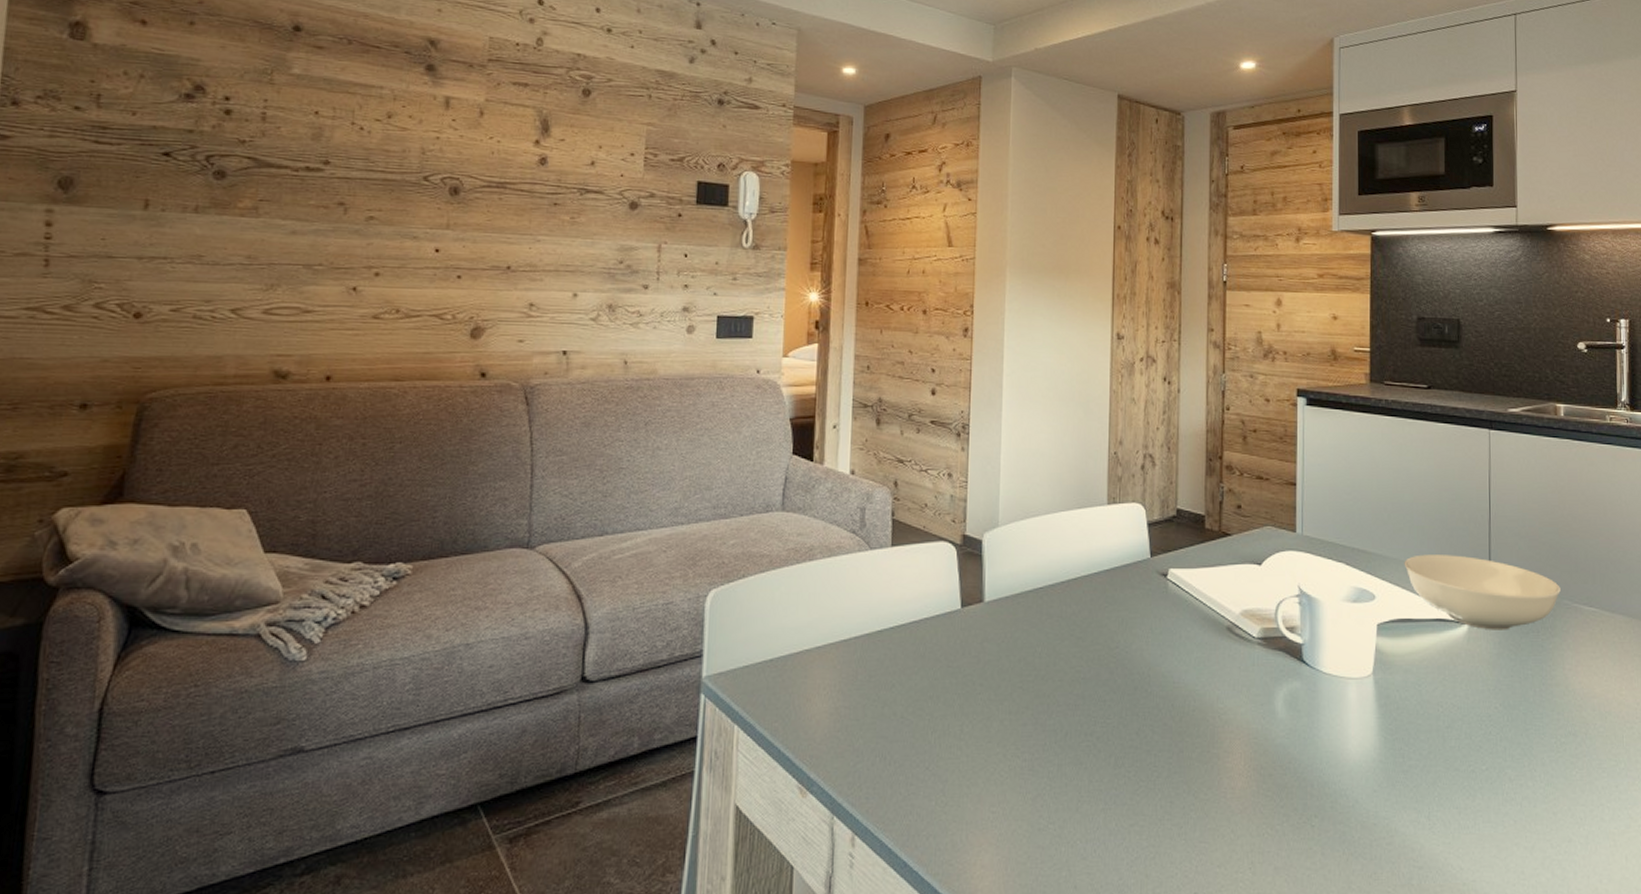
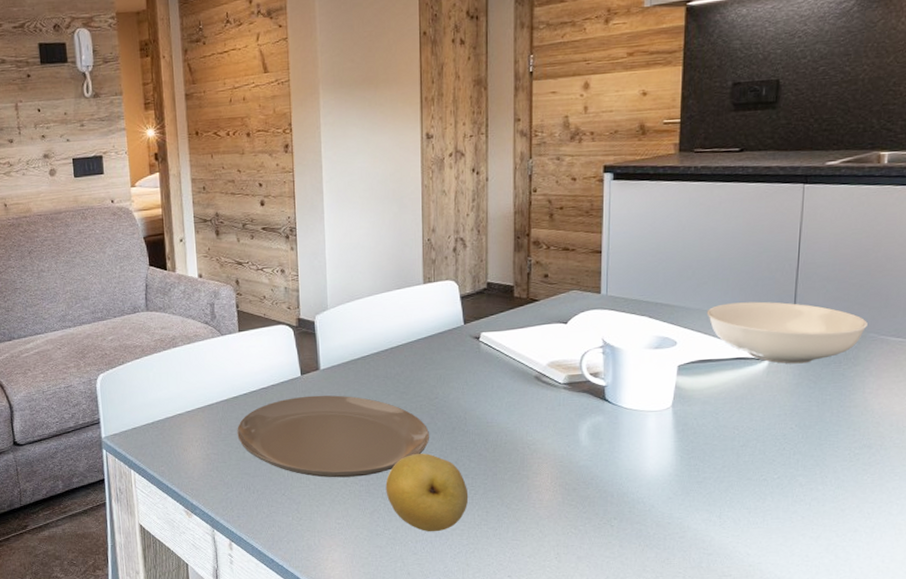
plate: none [877,635,1107,748] -> present [237,395,429,478]
fruit: none [1053,718,1150,828] -> present [385,453,469,532]

